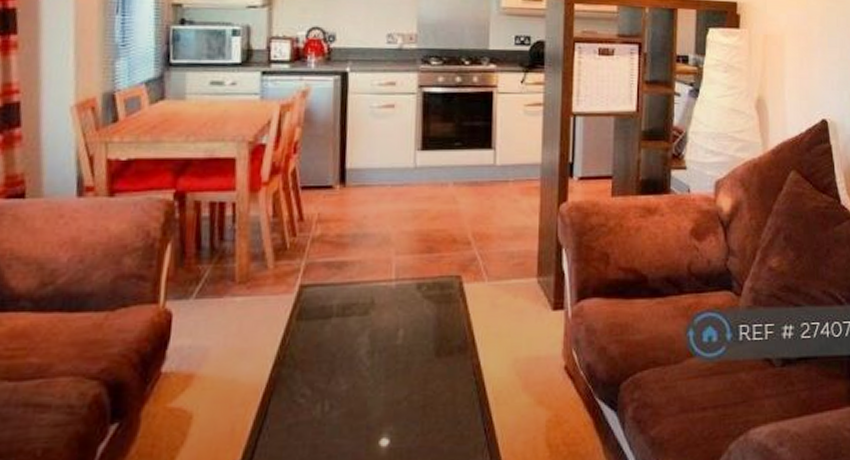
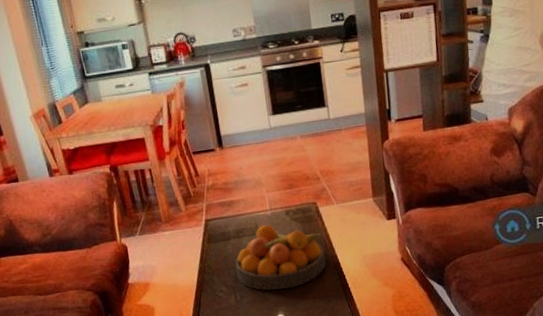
fruit bowl: none [330,301,464,400] -> present [235,224,327,290]

